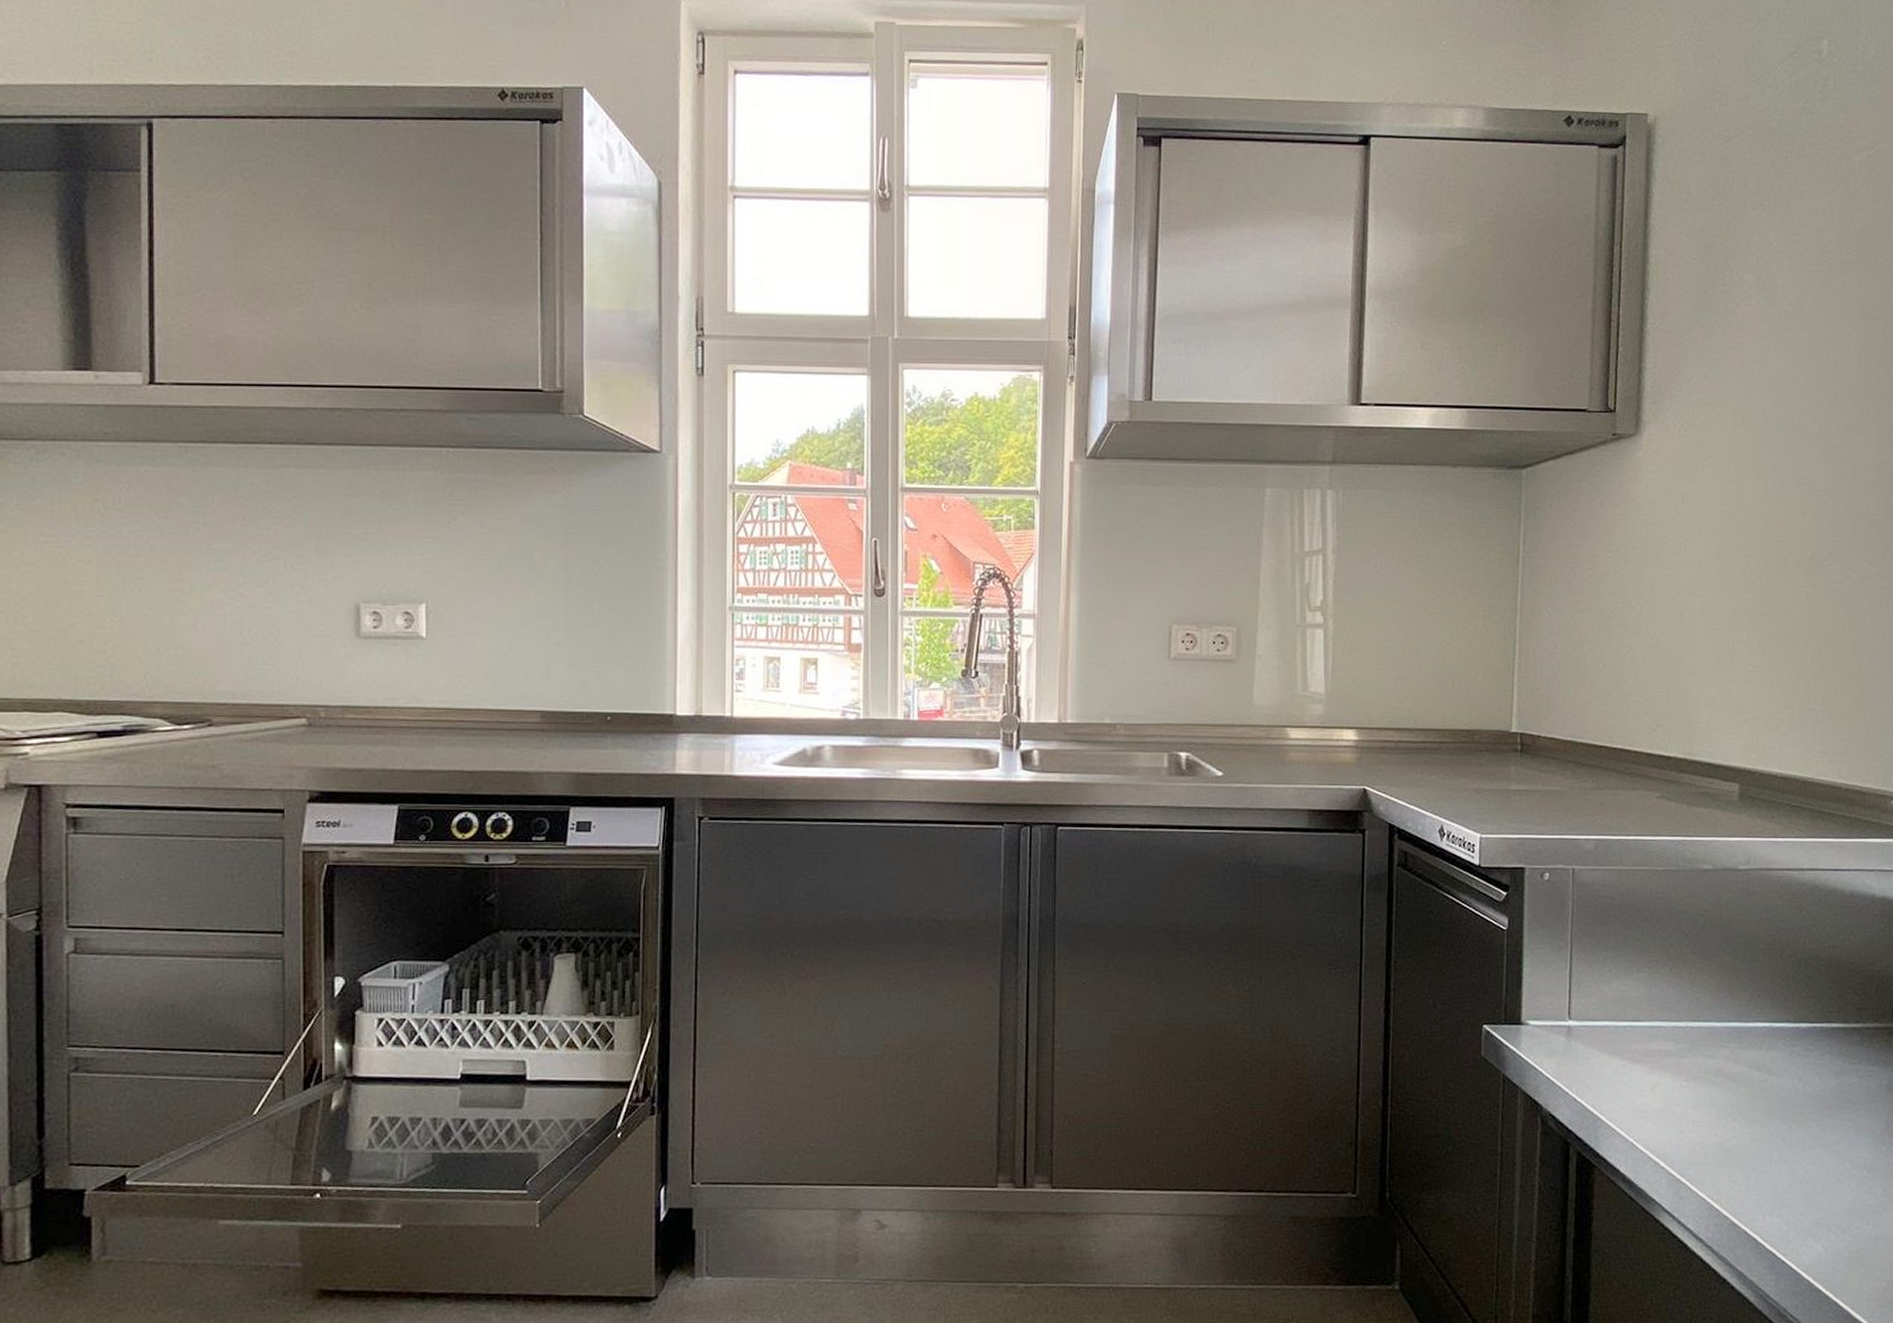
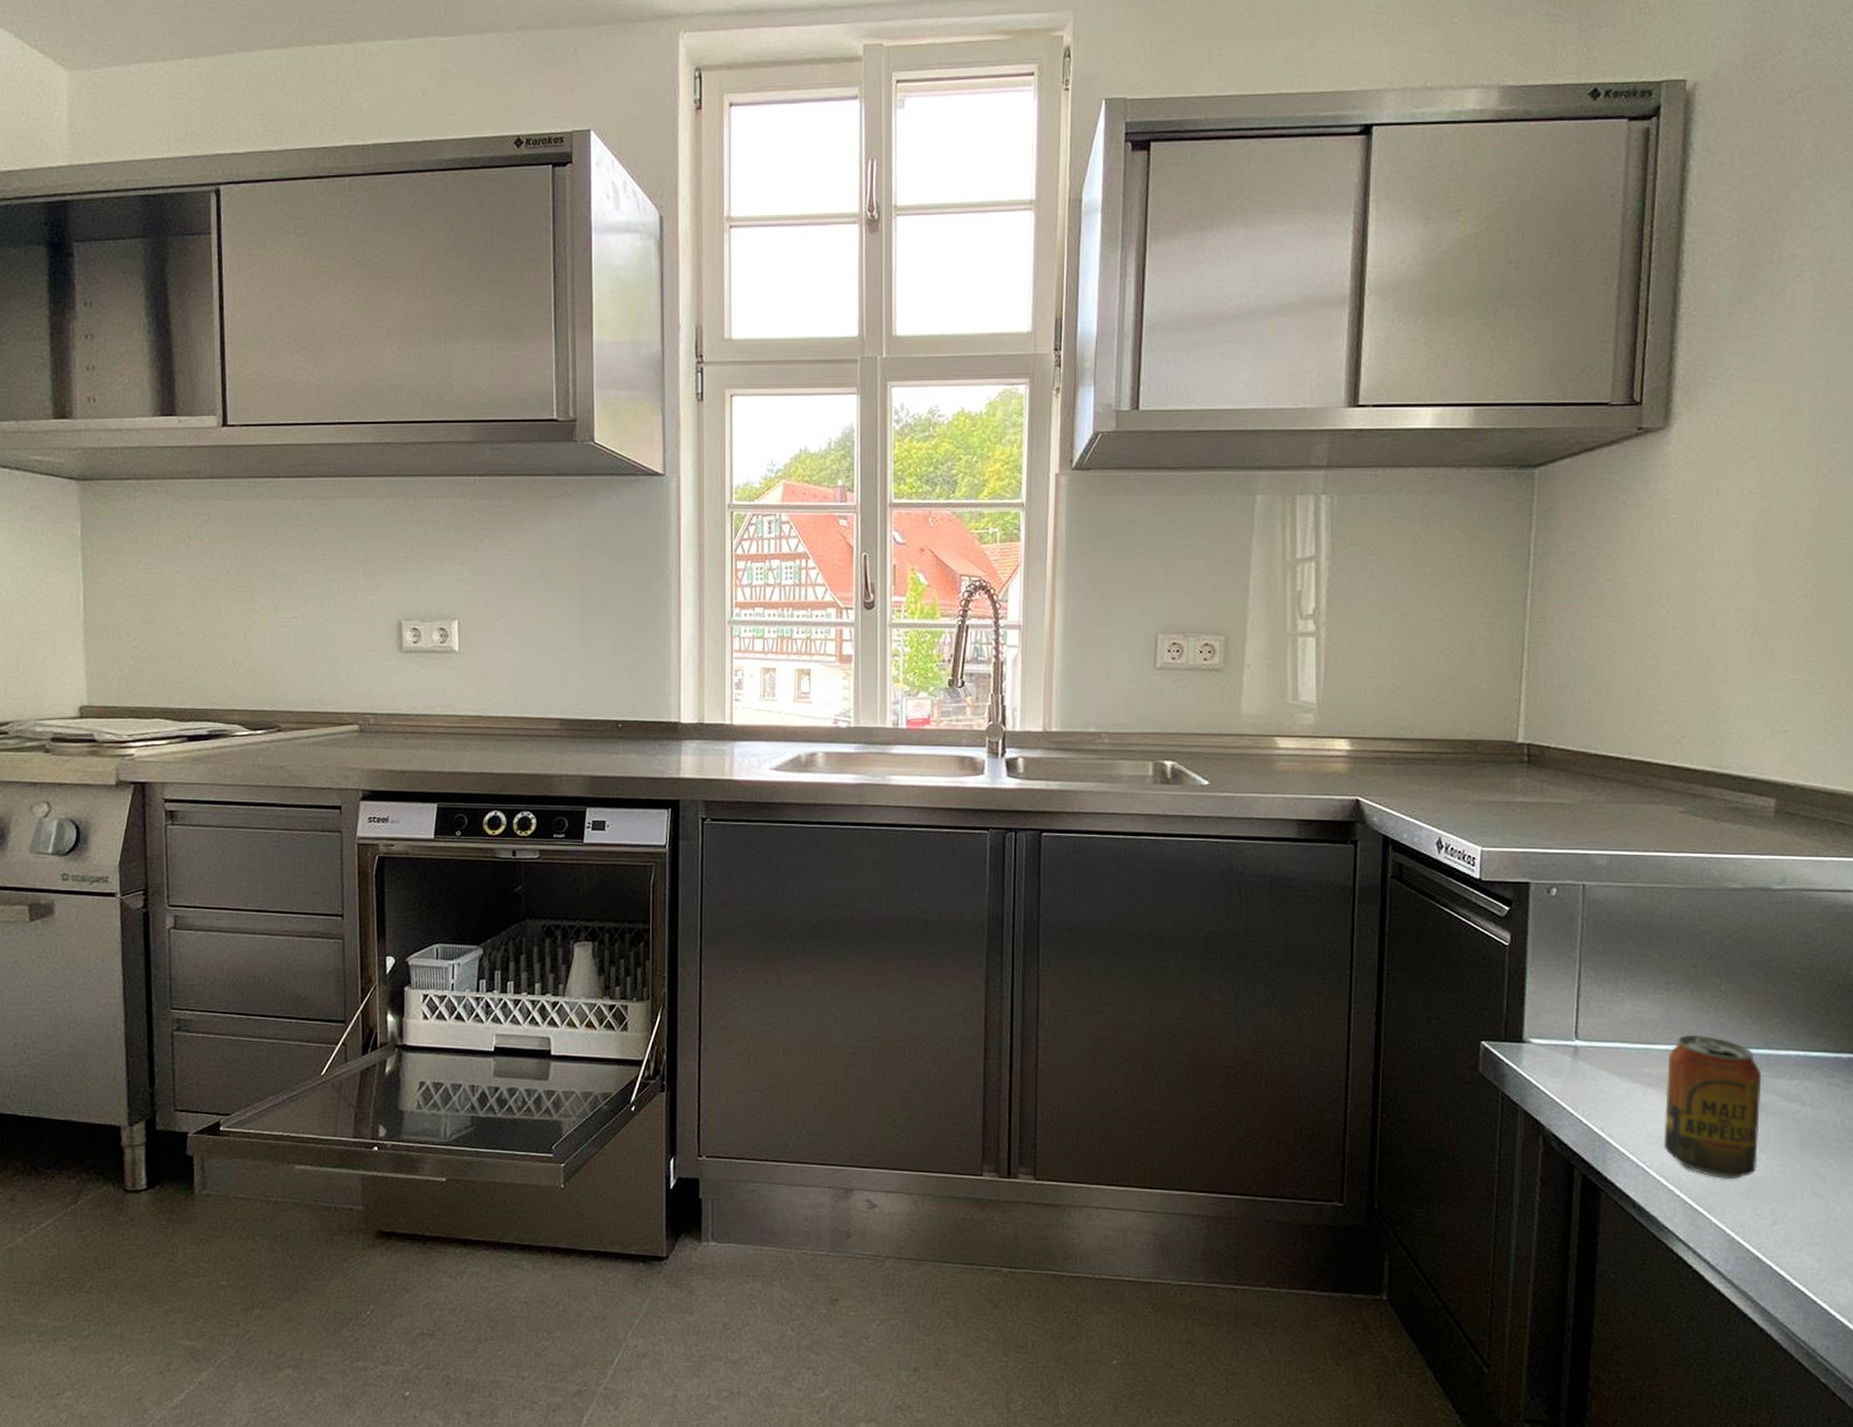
beverage can: none [1649,1010,1734,1150] -> present [1663,1034,1762,1180]

